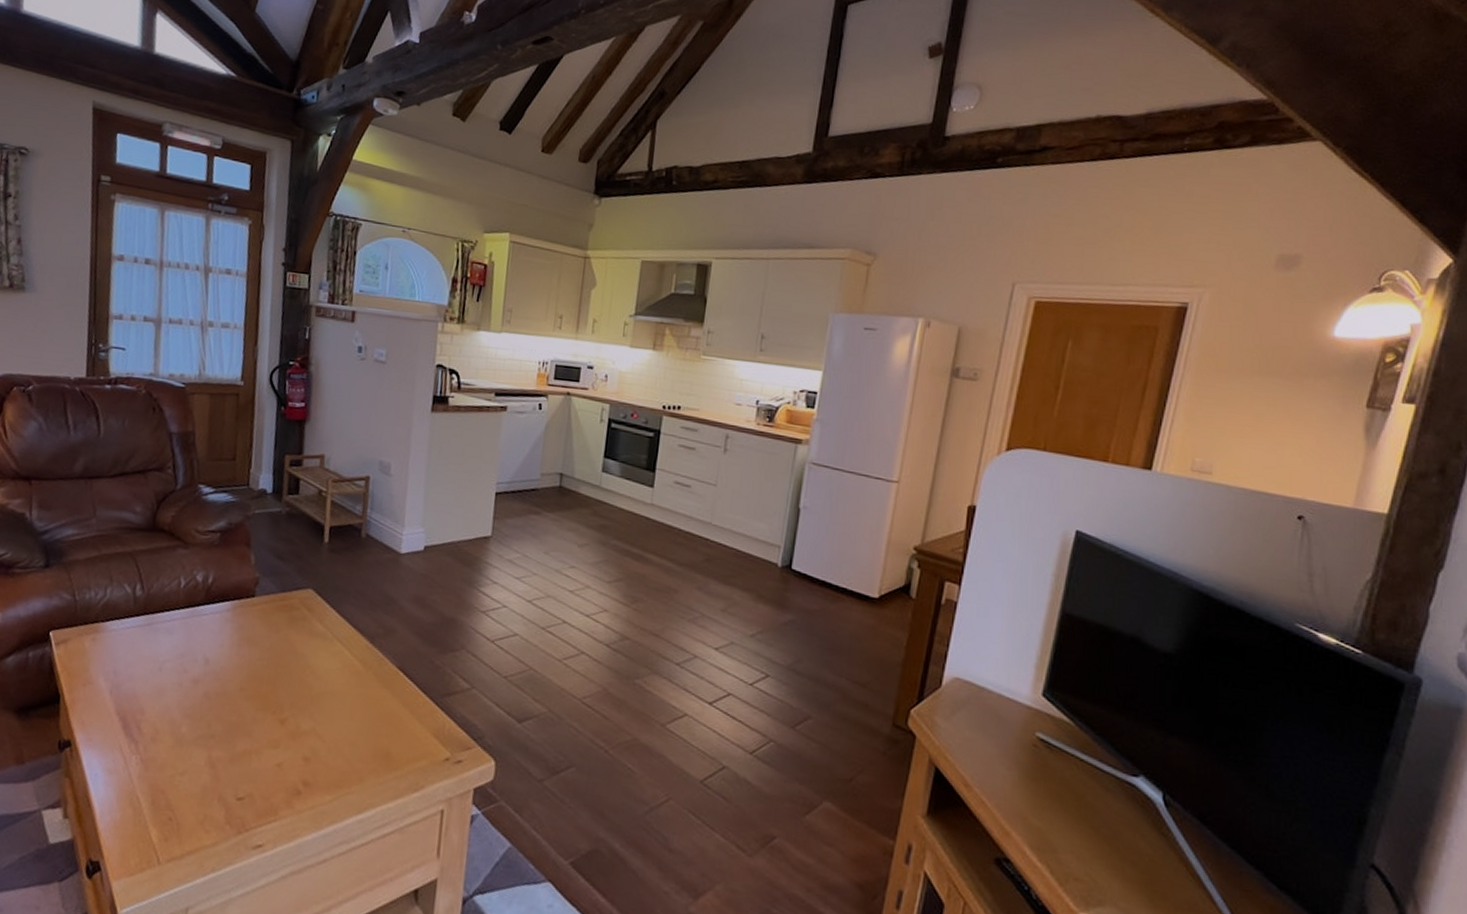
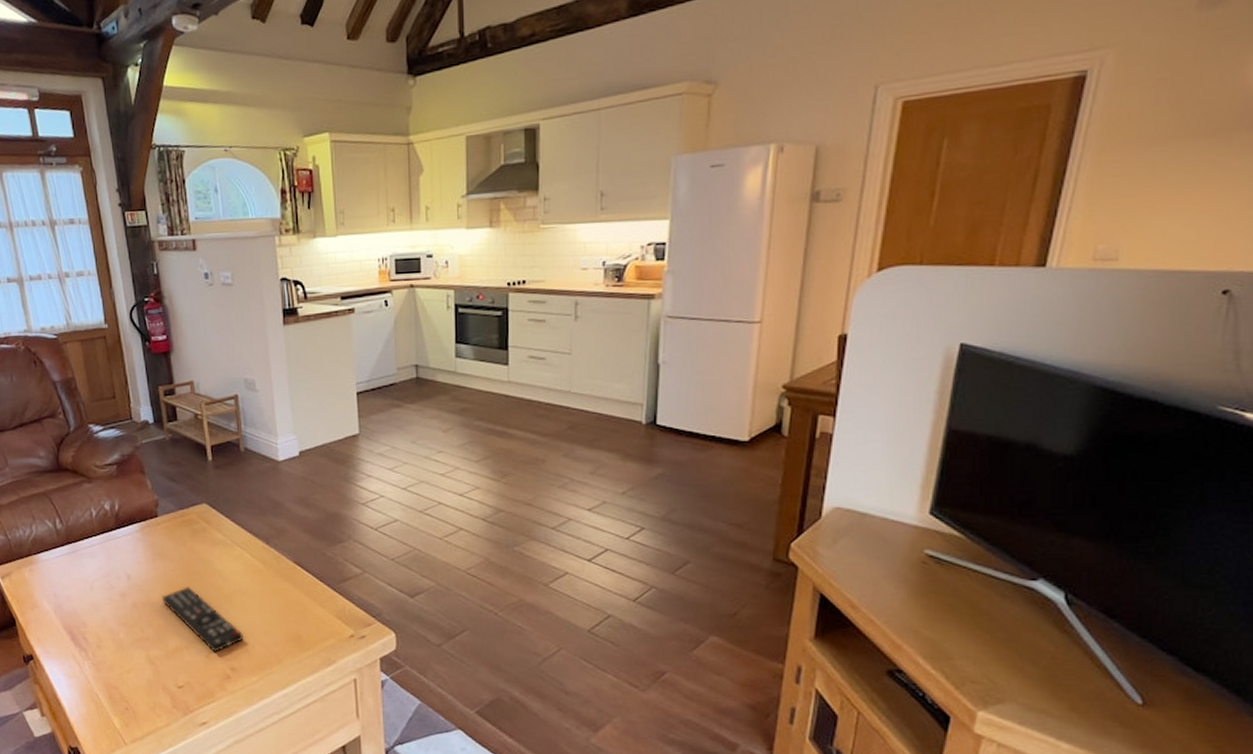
remote control: none [240,680,325,762] -> present [162,587,243,652]

